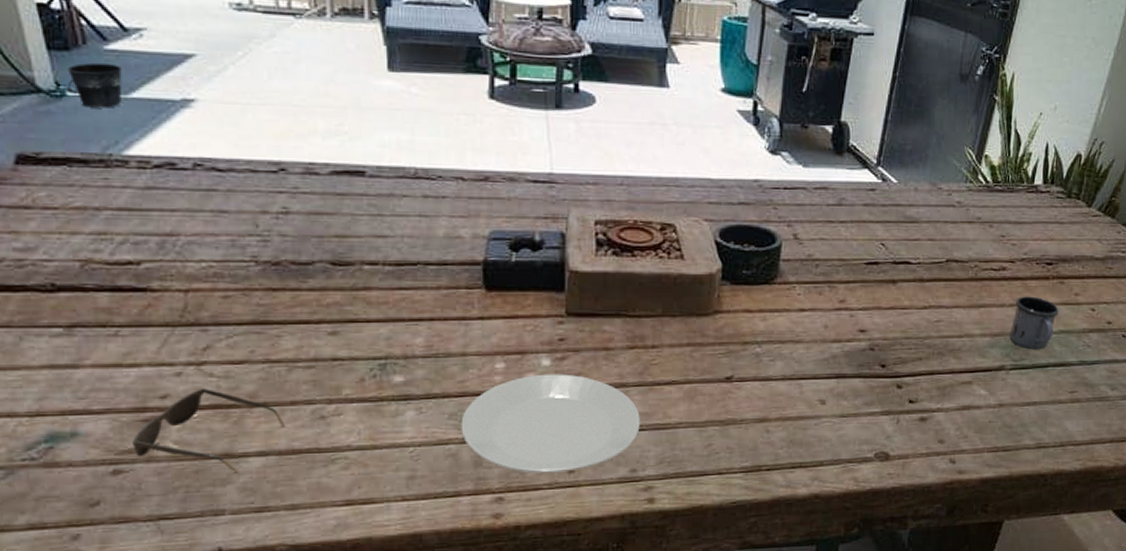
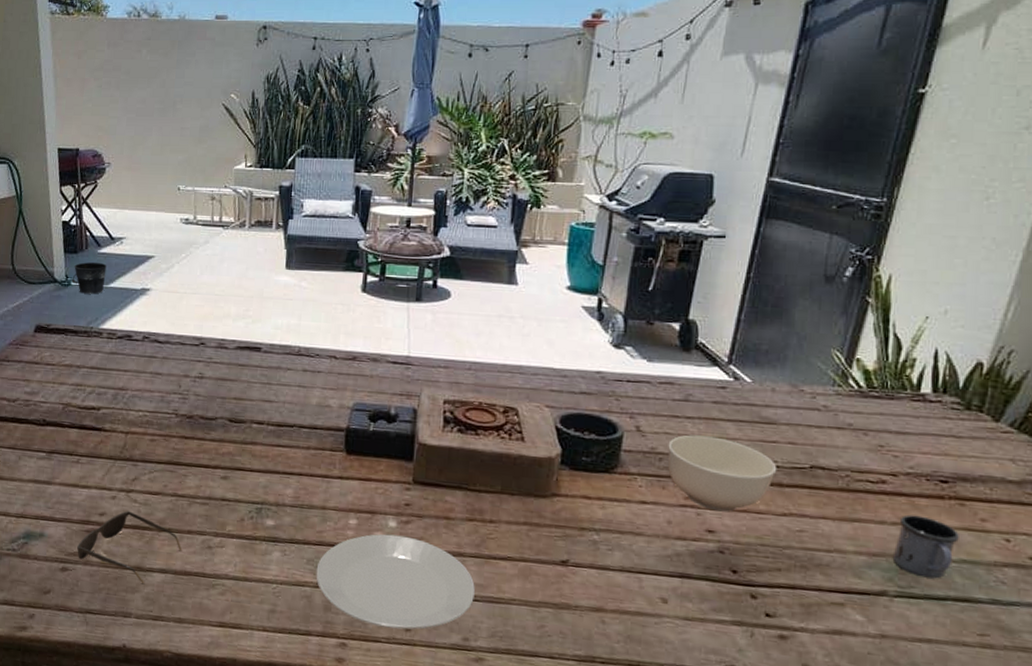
bowl: none [823,239,919,311] -> present [667,435,777,512]

